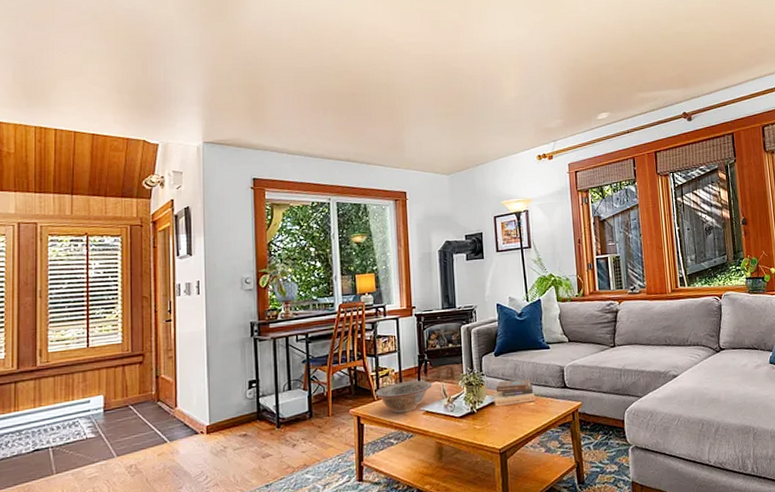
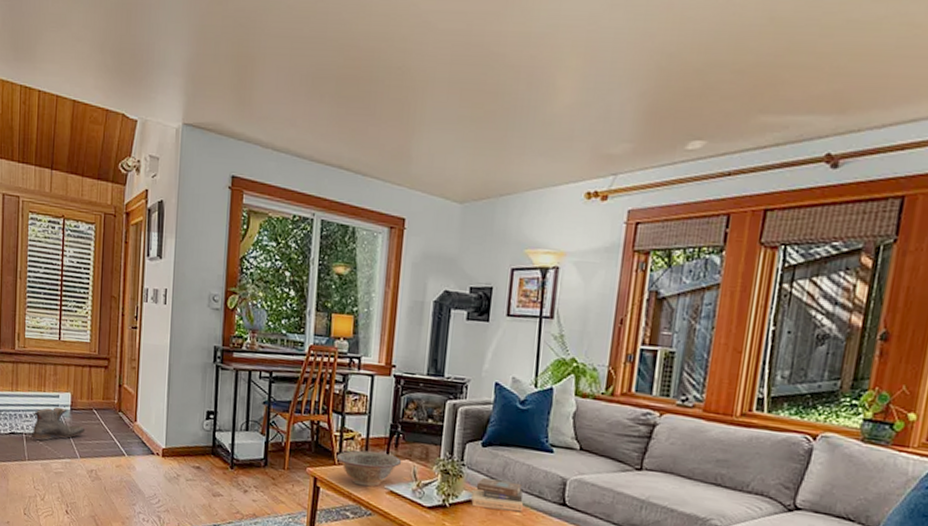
boot: none [60,411,122,451] -> present [32,406,86,441]

